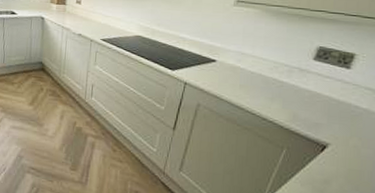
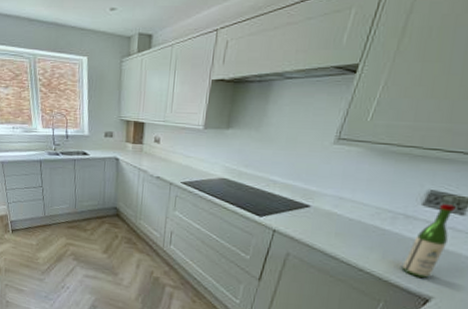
wine bottle: none [300,59,342,126] -> present [401,204,456,278]

